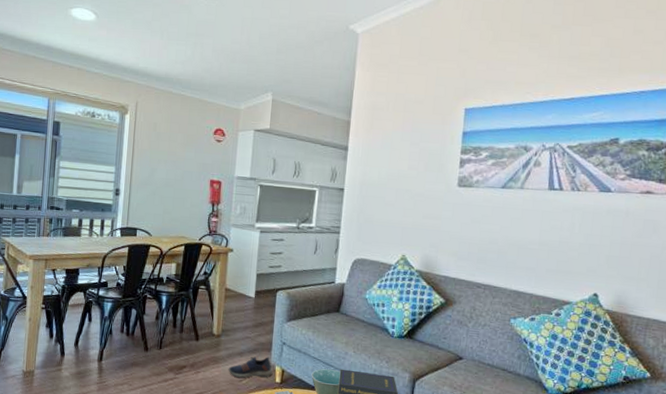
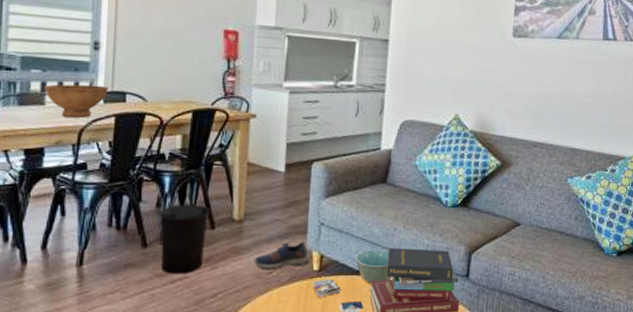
bowl: none [81,221,124,247] -> present [45,84,108,118]
waste bin: none [158,319,196,375] -> present [160,205,210,274]

